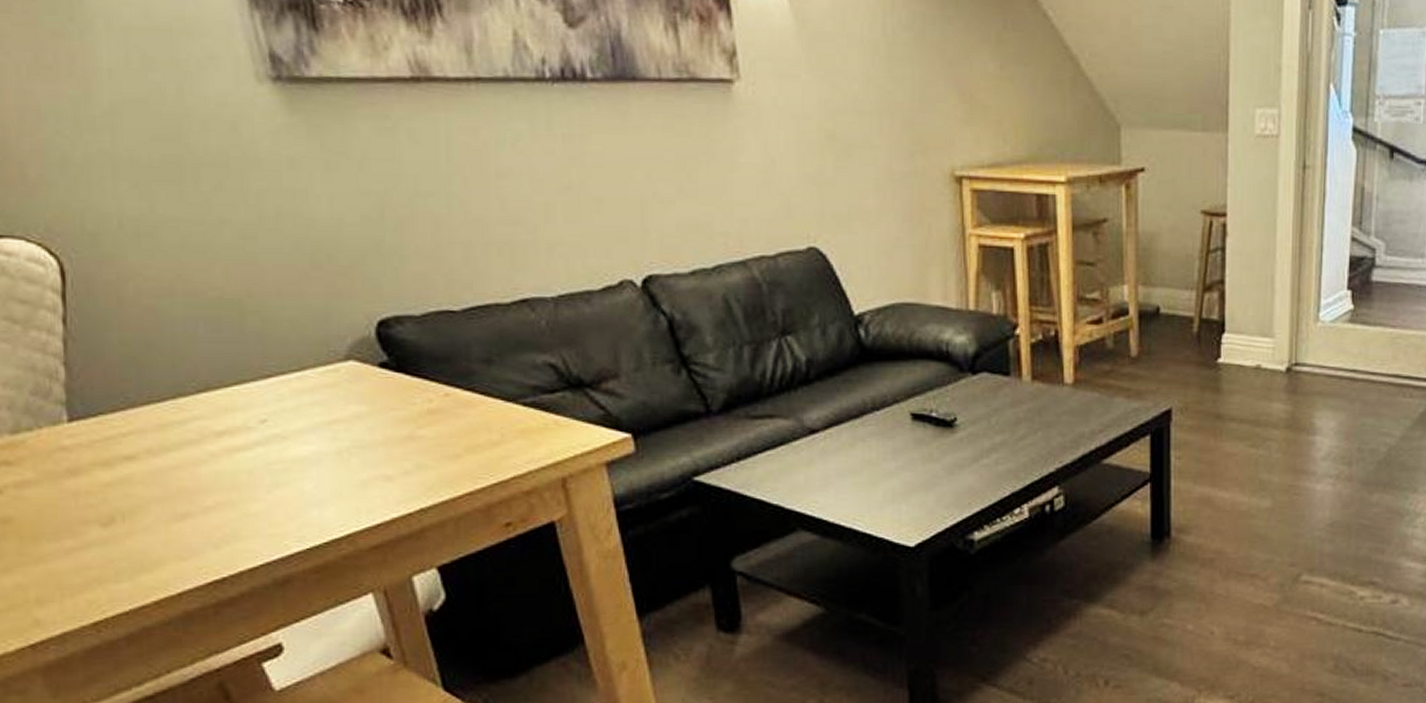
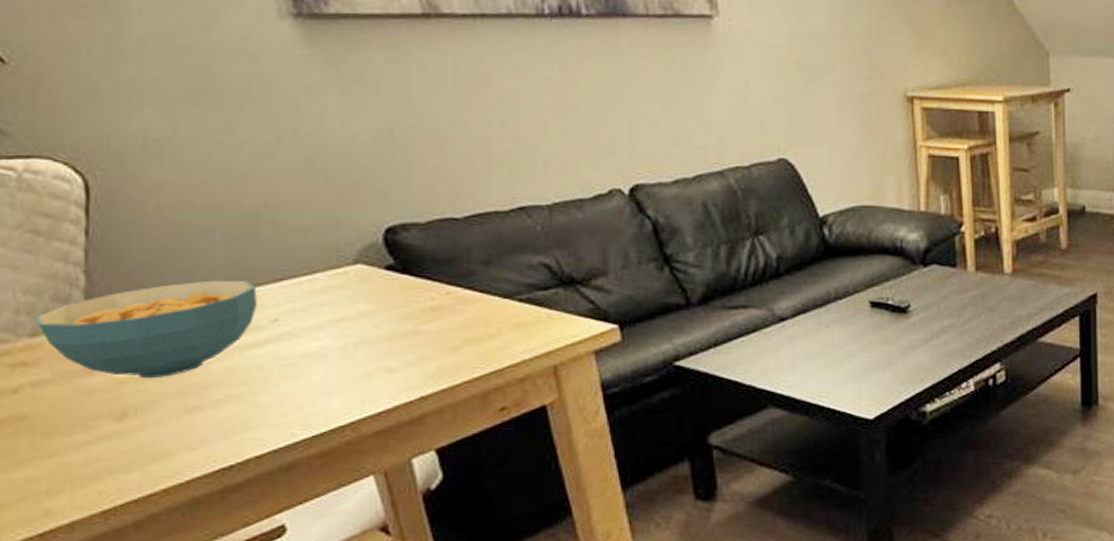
cereal bowl: none [16,375,245,482] -> present [35,280,257,379]

